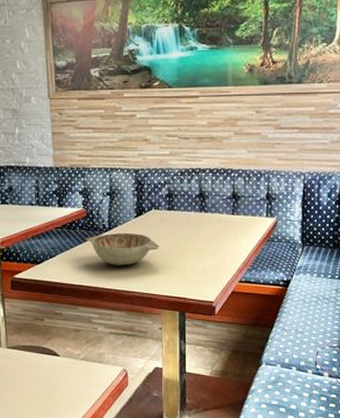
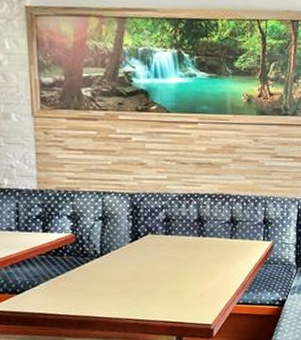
decorative bowl: present [86,232,159,266] -> none [75,258,156,293]

